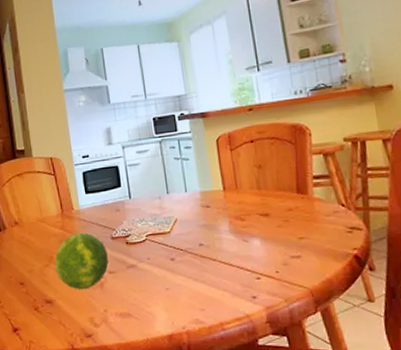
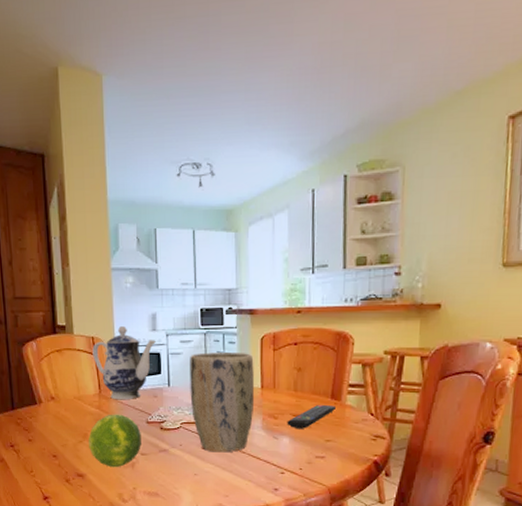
teapot: none [51,144,113,217] -> present [92,326,156,399]
plant pot: none [148,156,220,263] -> present [190,352,255,453]
remote control: none [255,200,303,229] -> present [287,404,336,429]

